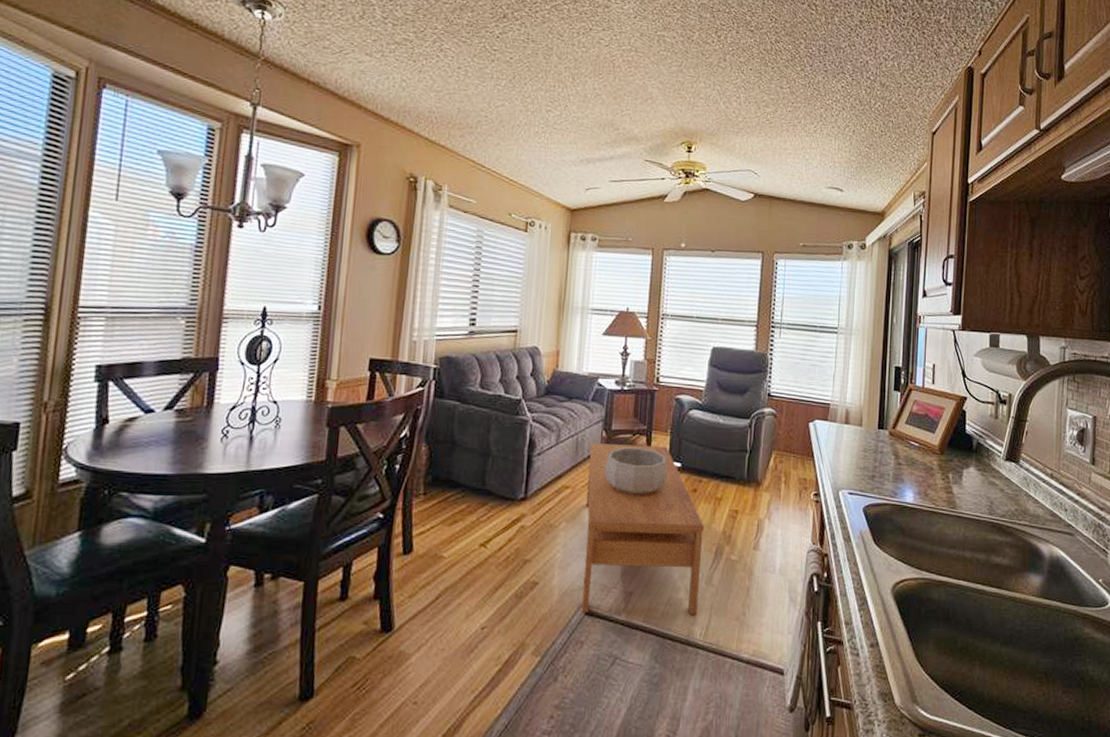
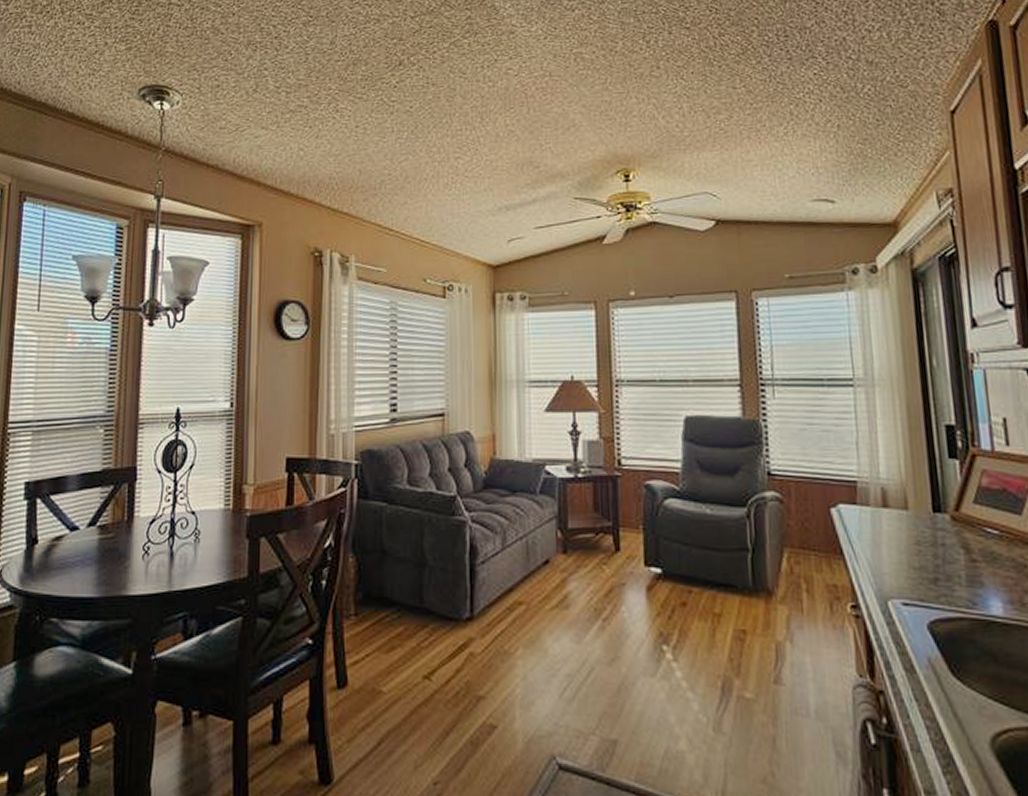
coffee table: present [581,443,704,616] -> none [543,547,707,775]
decorative bowl: present [604,447,667,495] -> none [564,550,644,612]

